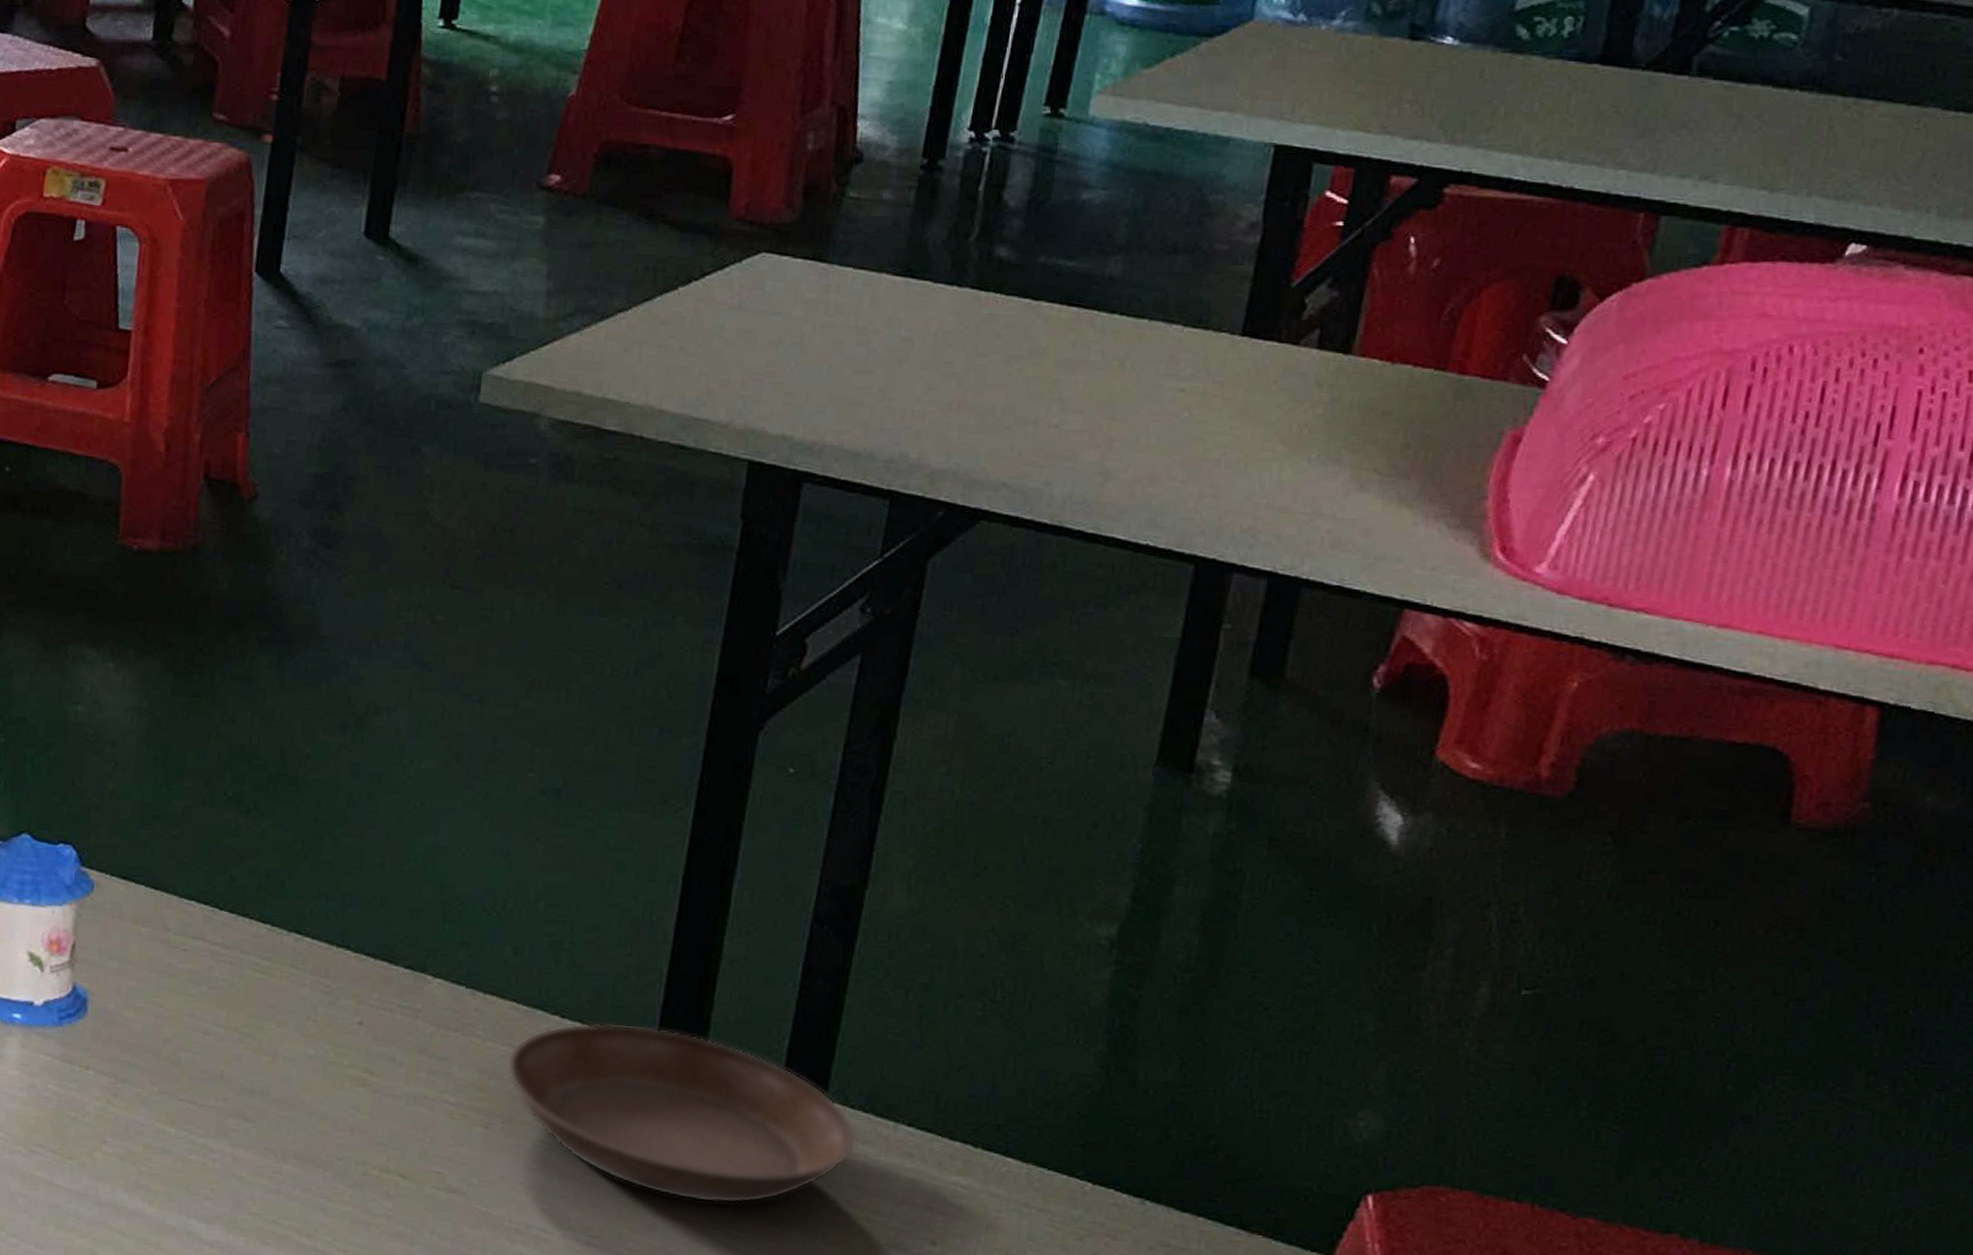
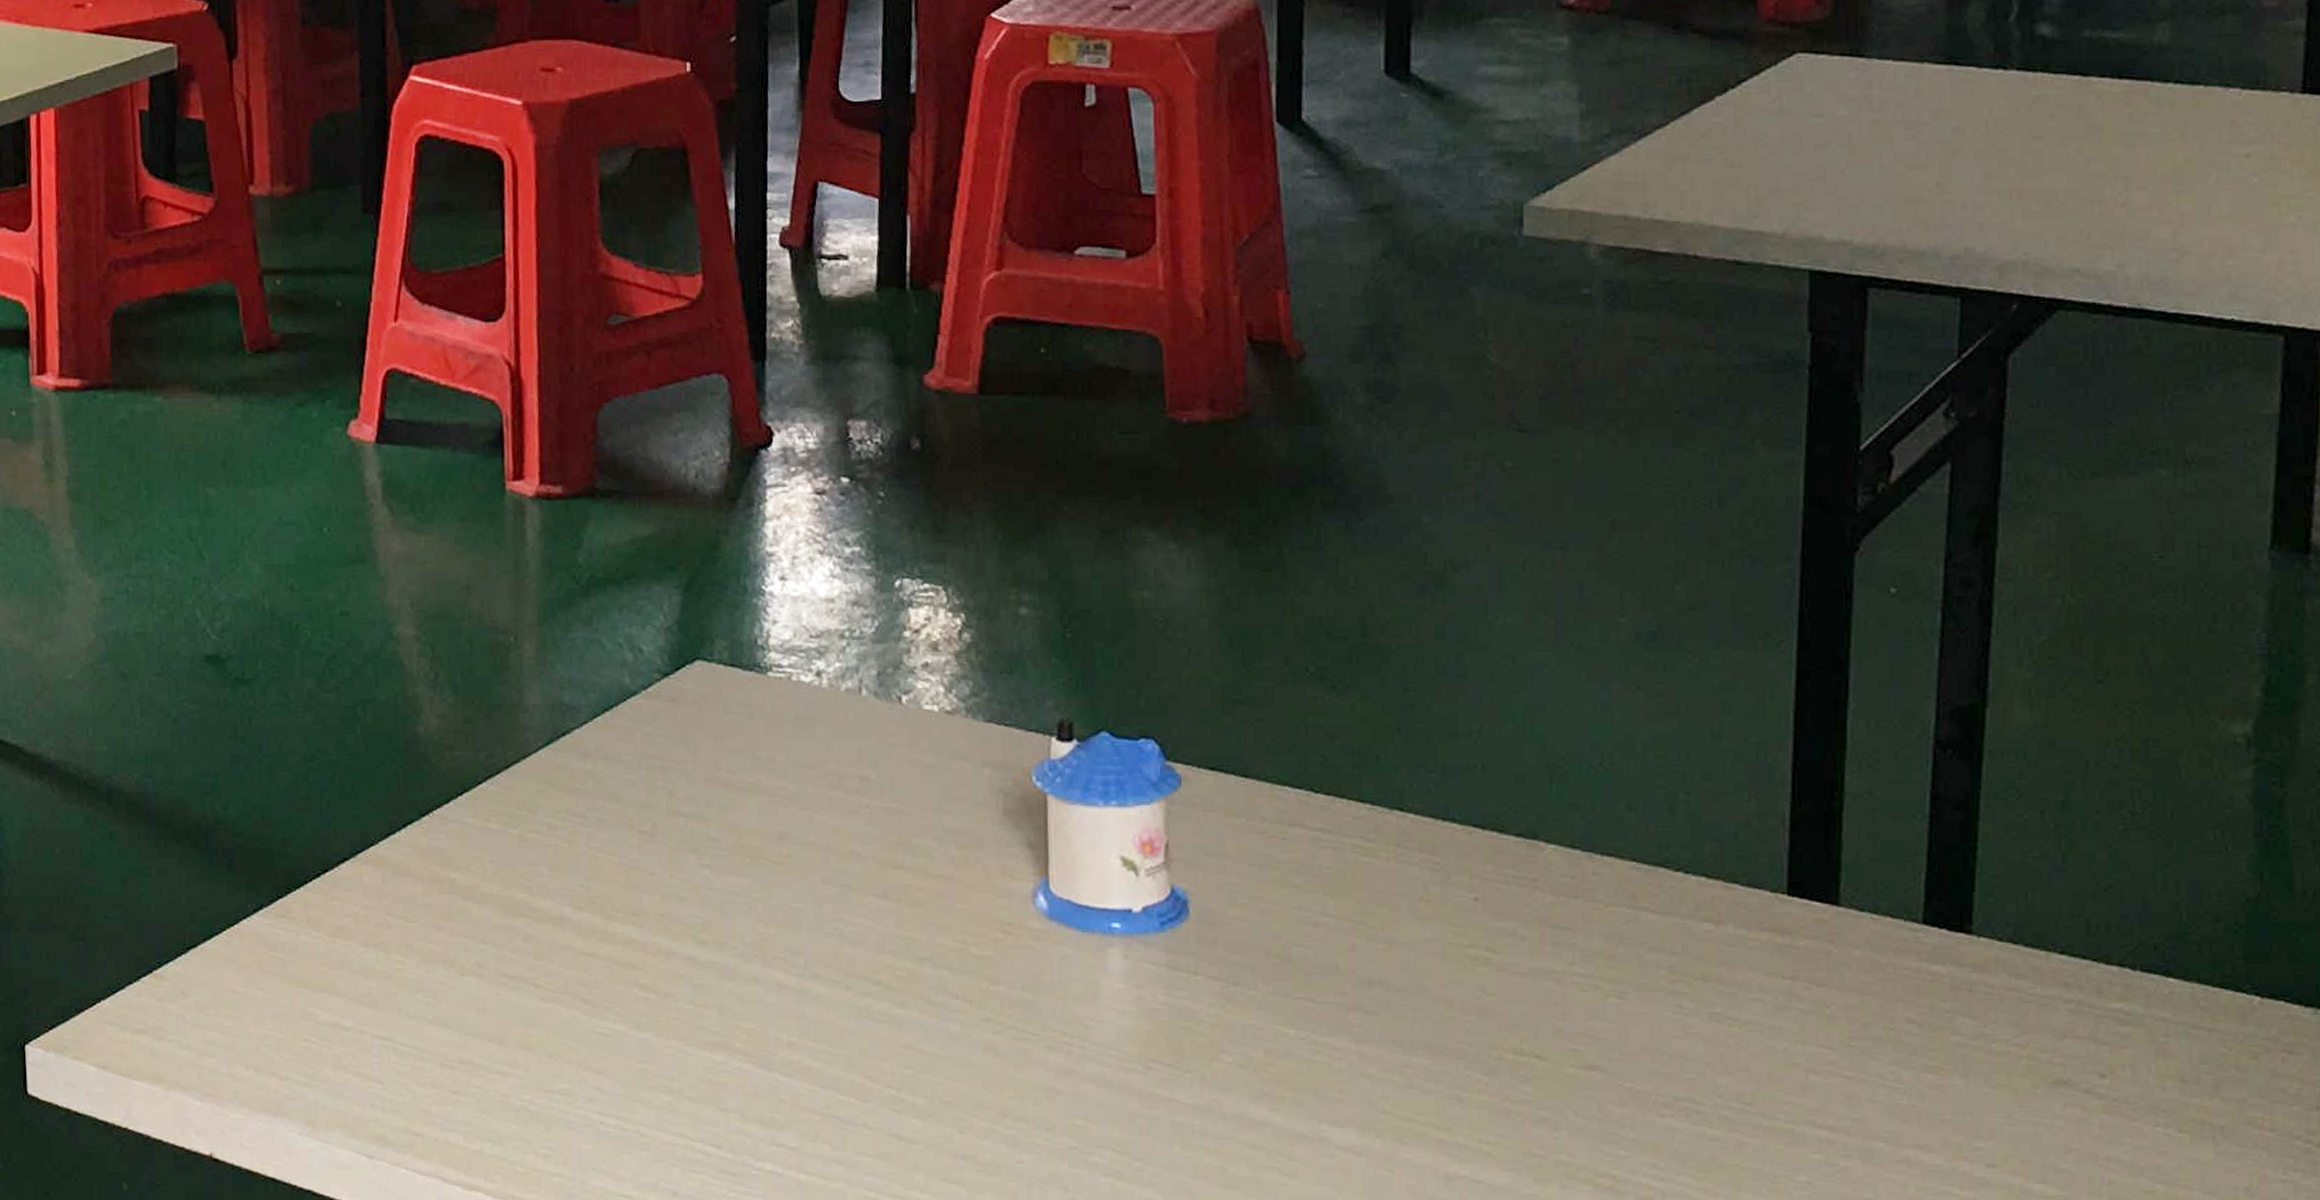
saucer: present [506,1022,857,1204] -> none [1633,875,2009,1055]

